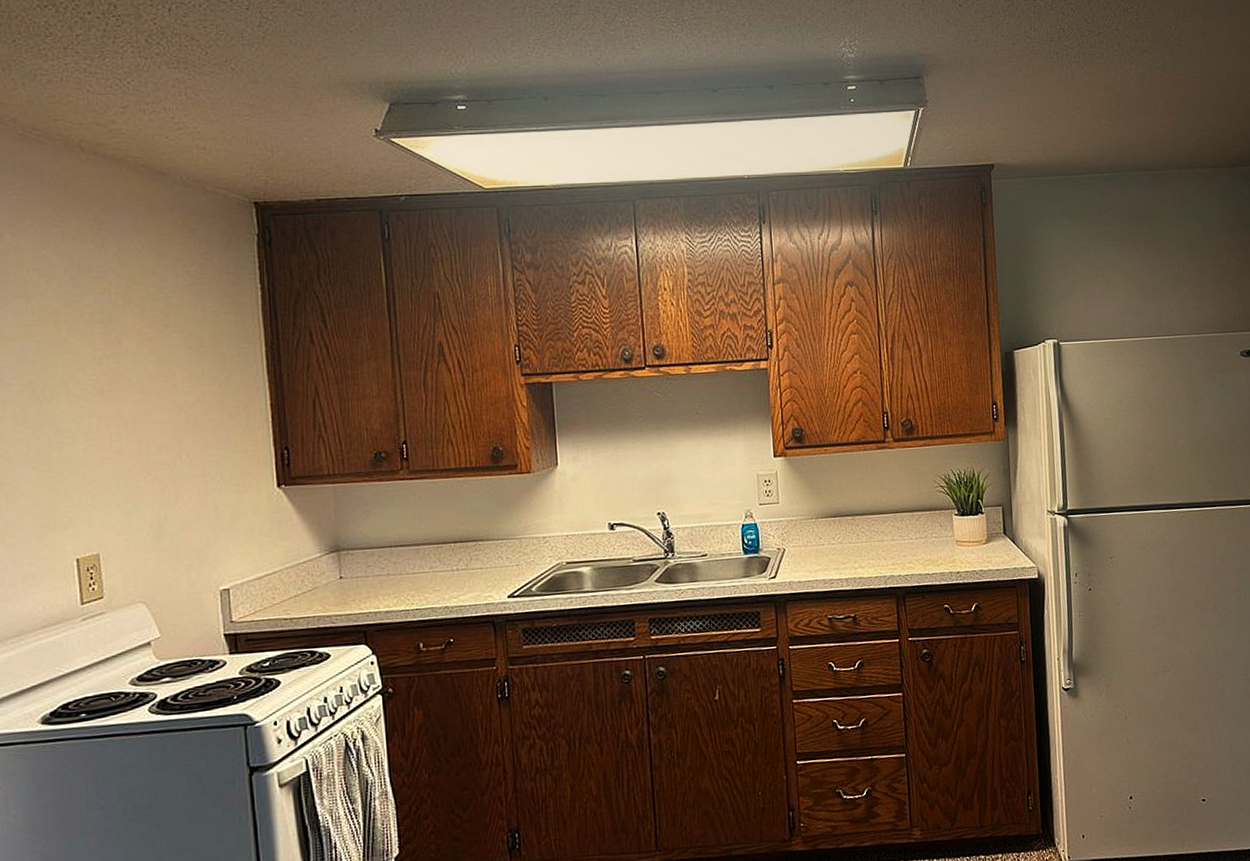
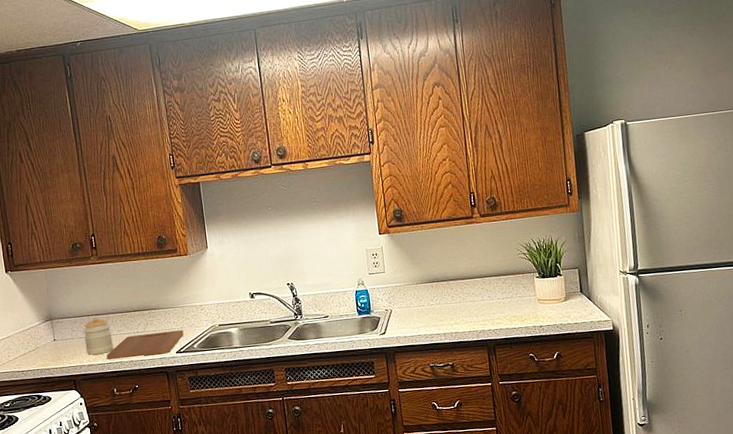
jar: none [383,548,423,598] -> present [83,316,114,355]
cutting board: none [412,567,519,606] -> present [106,329,184,361]

